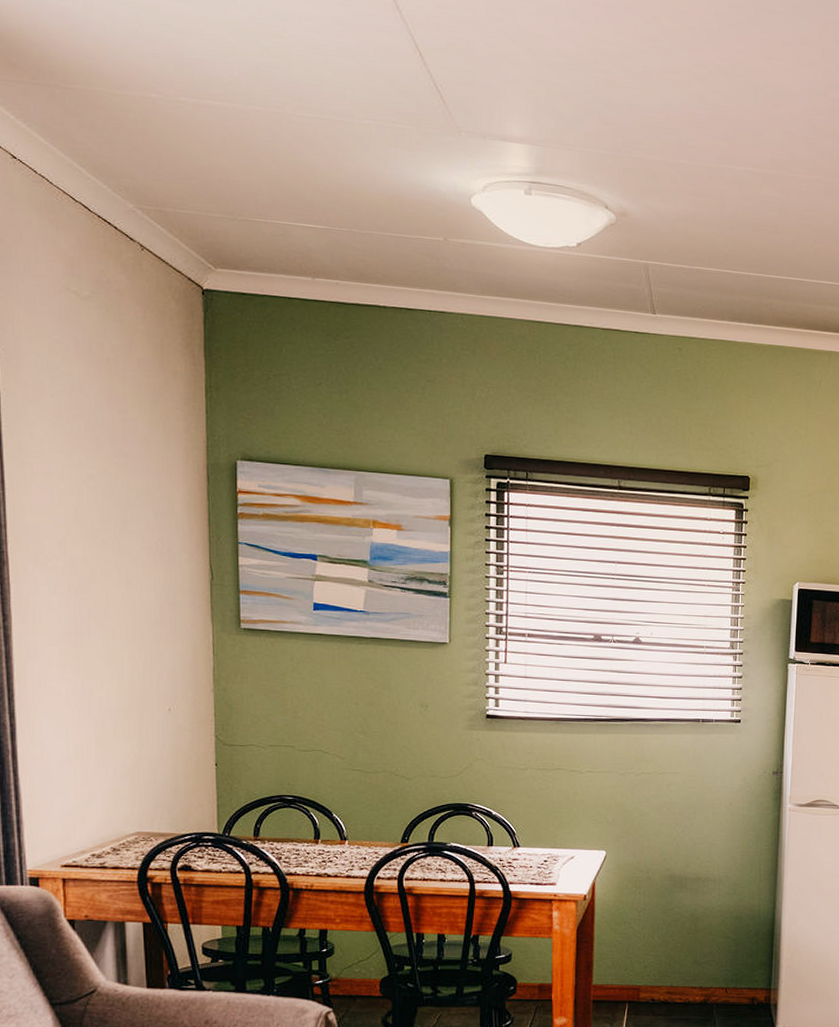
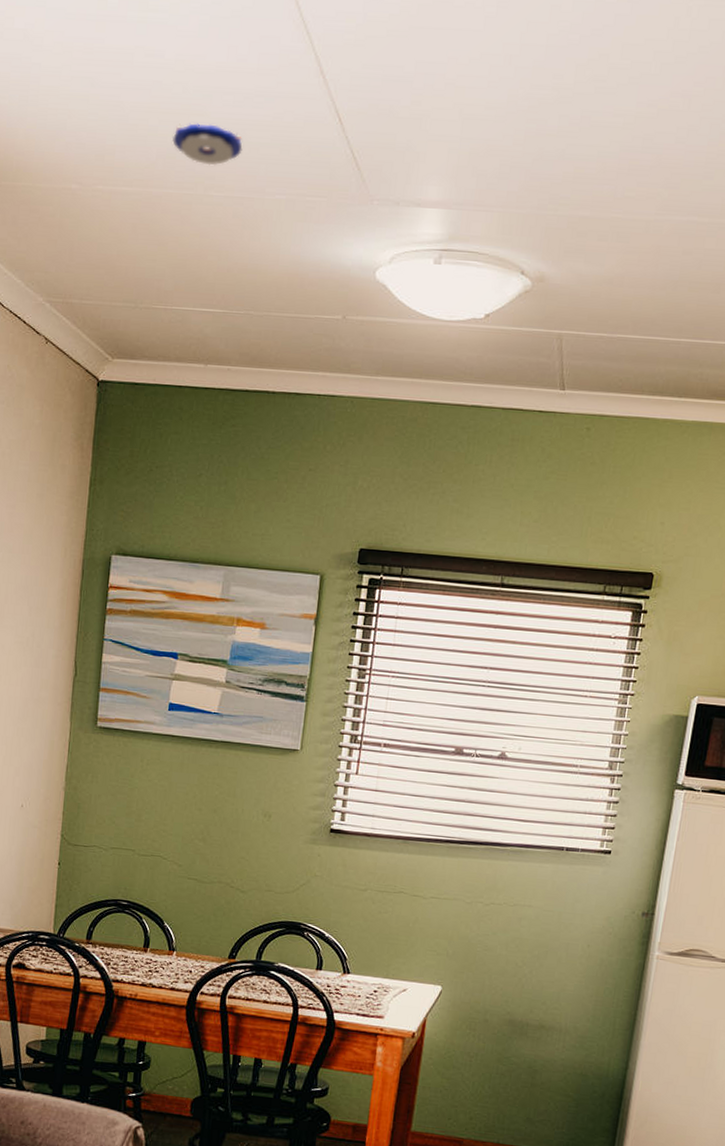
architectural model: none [254,43,327,87] -> present [172,123,243,166]

